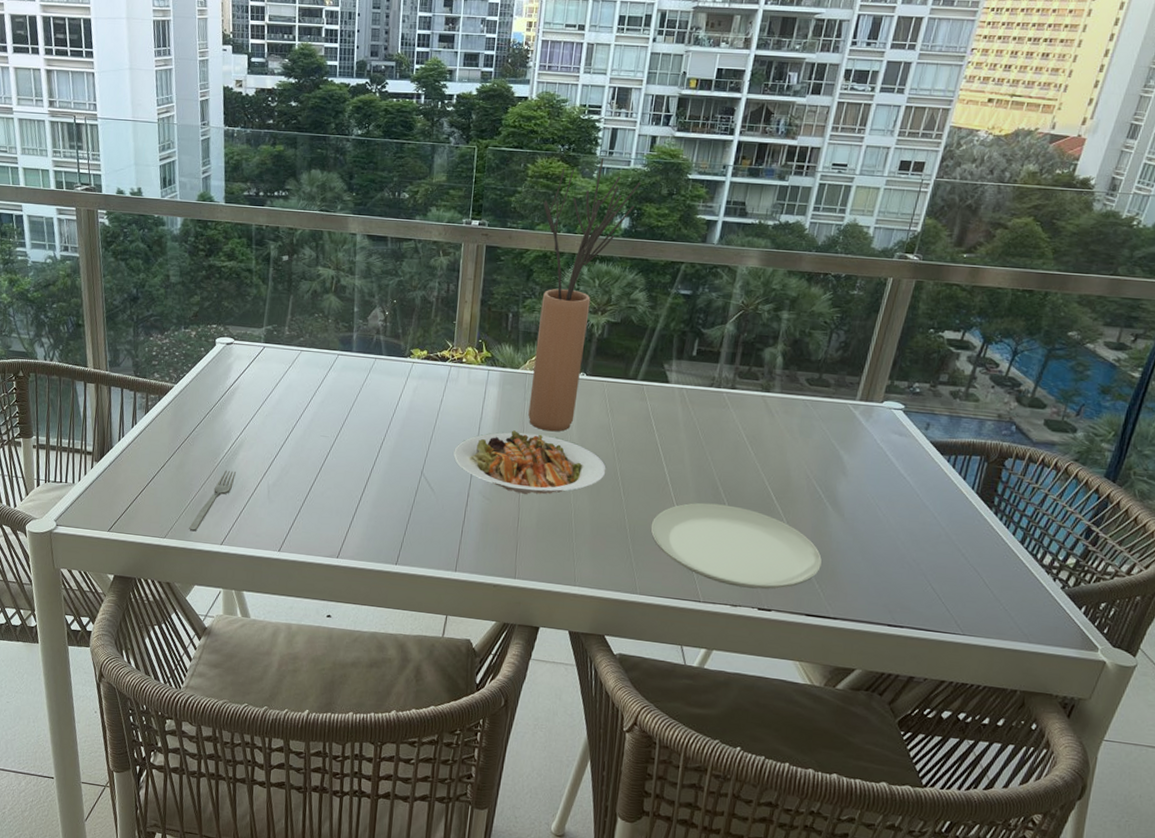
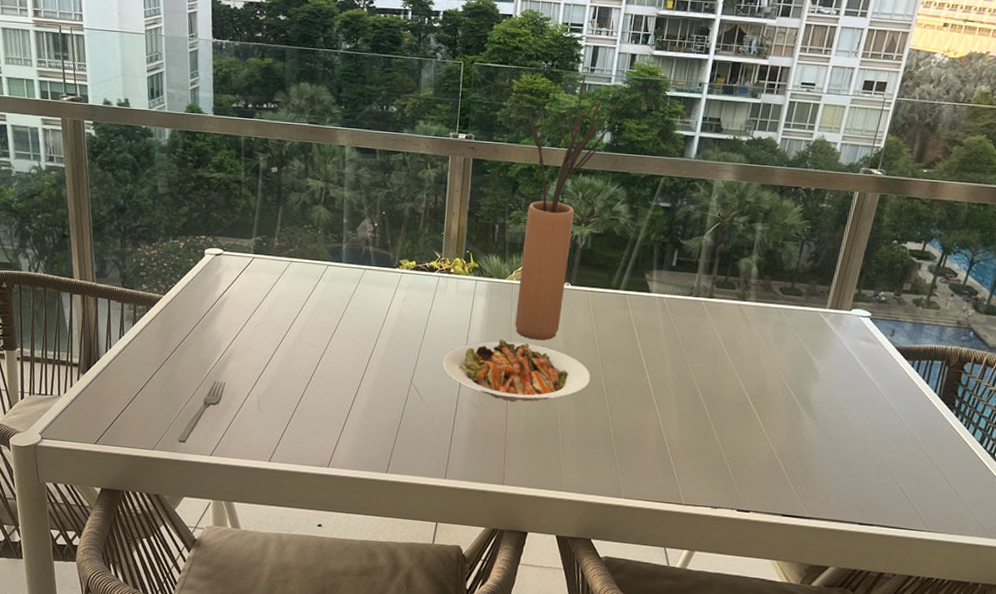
plate: present [650,503,822,589] -> none [634,408,796,491]

